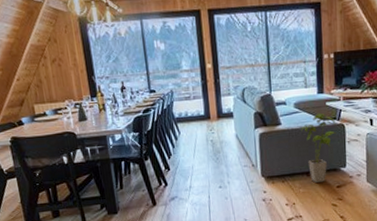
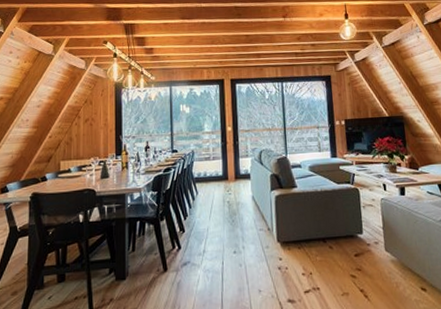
house plant: present [301,112,336,183] -> none [316,176,351,250]

